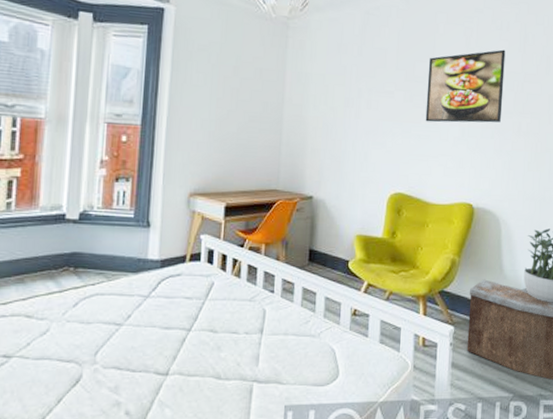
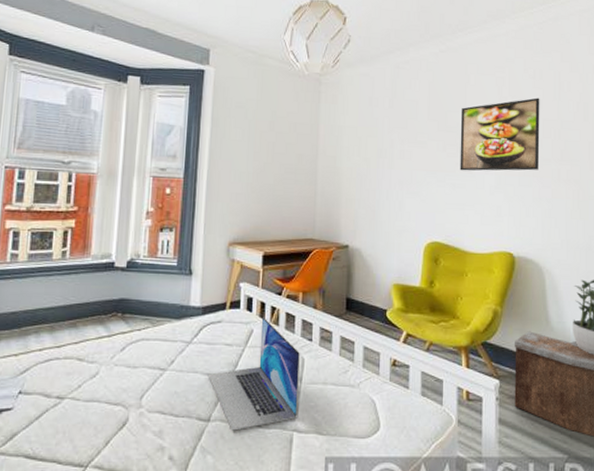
laptop: none [166,270,261,384] -> present [208,317,300,431]

